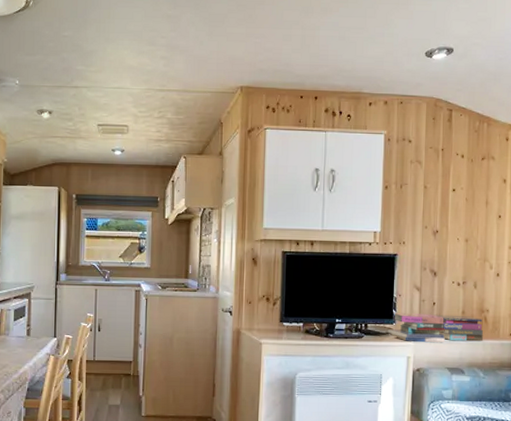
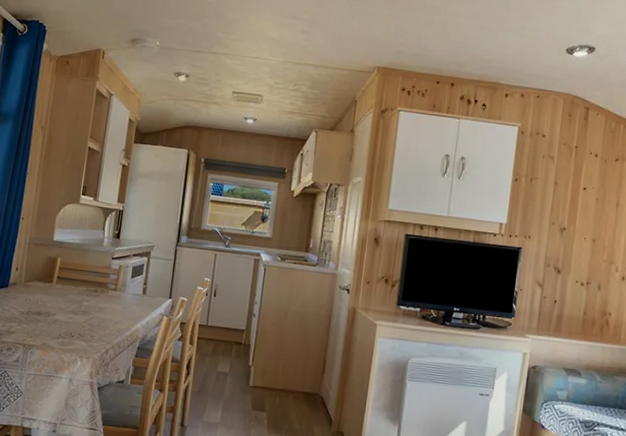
books: present [388,312,445,342] -> none [506,306,565,342]
books: present [433,314,484,341] -> none [553,312,604,344]

